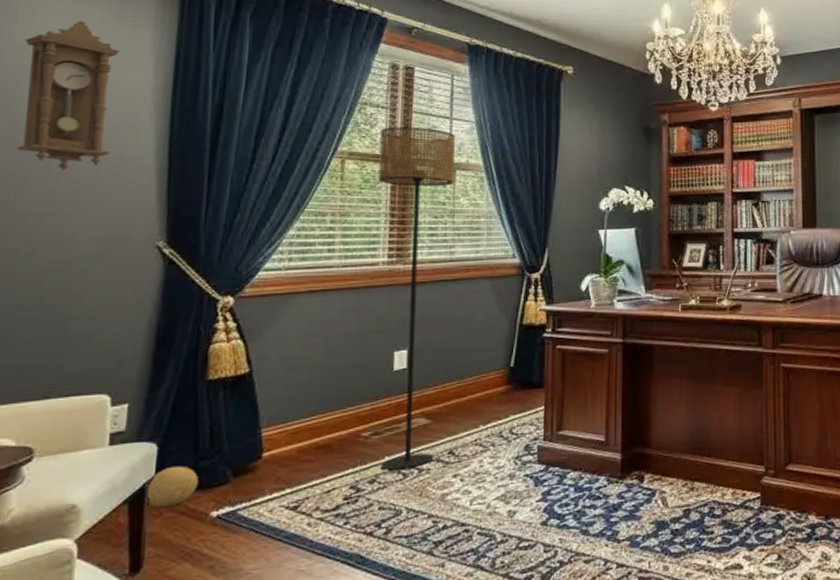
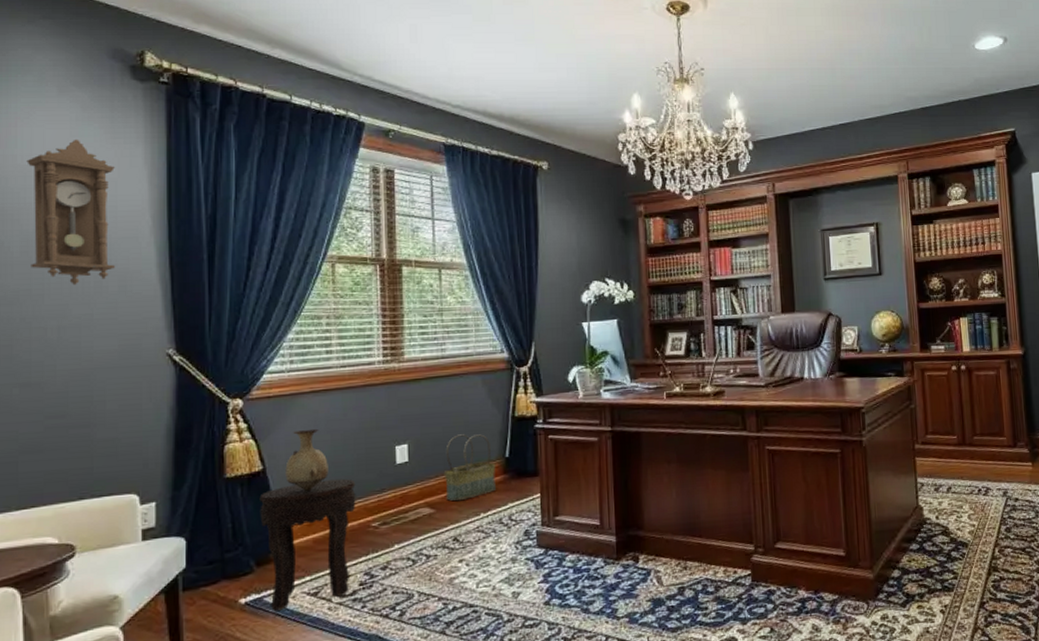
decorative ball: present [144,465,199,507] -> none [178,557,226,596]
side table: none [241,384,349,526] -> present [259,478,356,611]
vase: none [273,330,321,396] -> present [285,428,329,491]
floor lamp: present [378,127,455,470] -> none [366,229,441,557]
basket: none [443,341,500,412] -> present [443,434,496,501]

